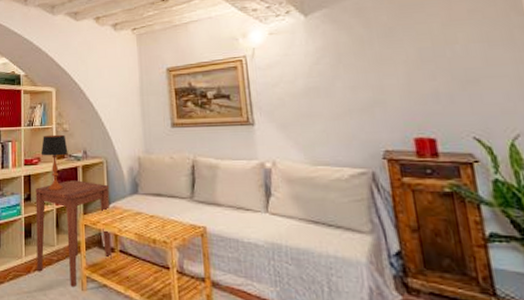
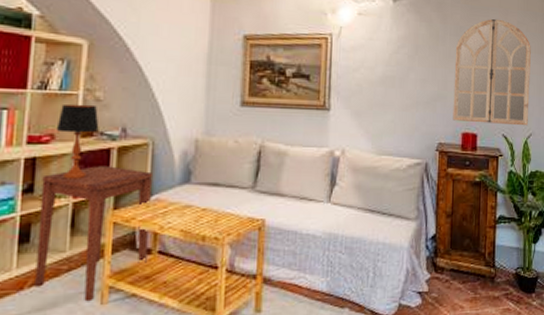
home mirror: none [387,11,512,127] -> present [453,18,531,126]

